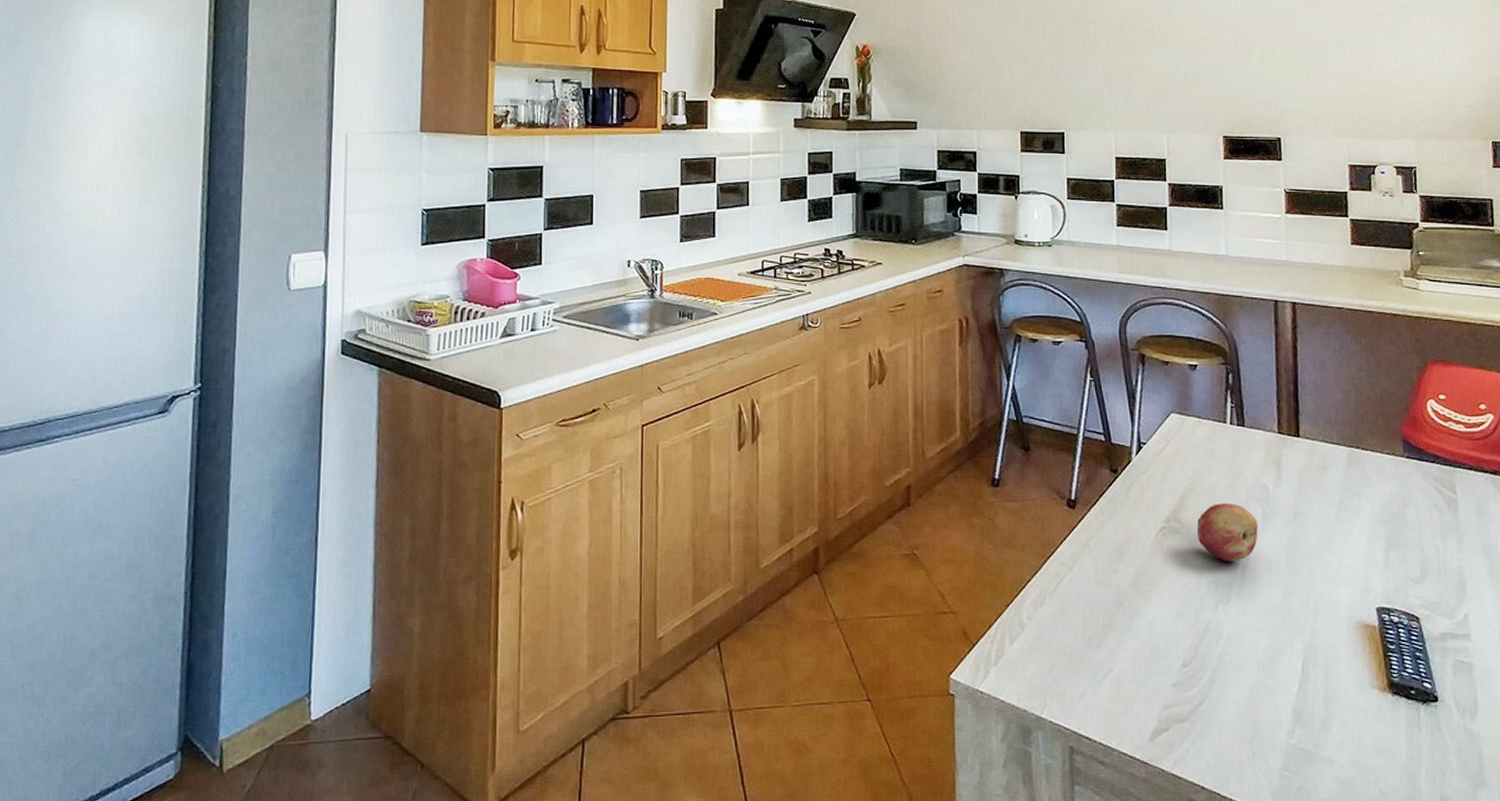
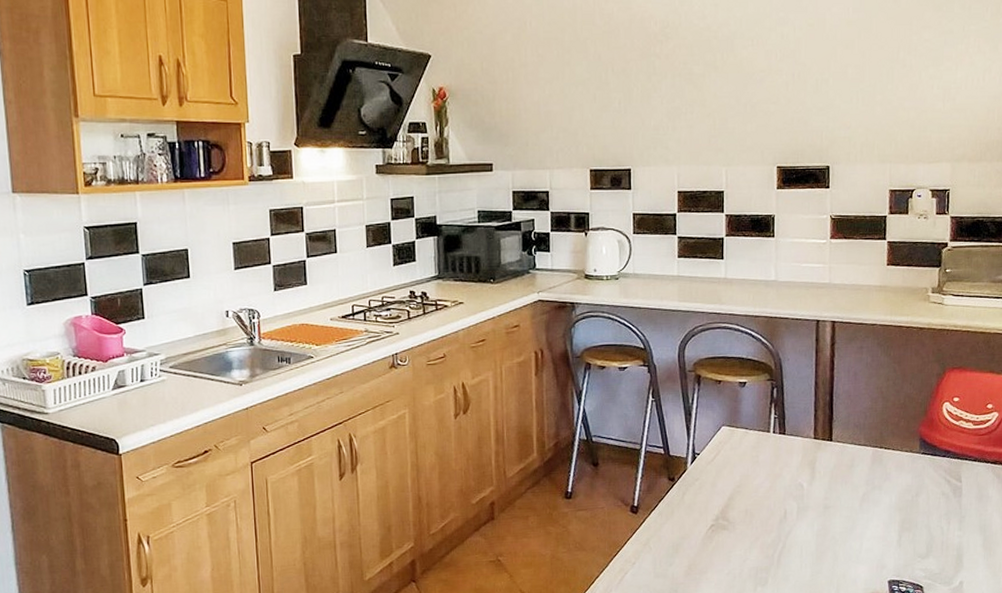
fruit: present [1197,502,1258,562] -> none [742,501,793,551]

